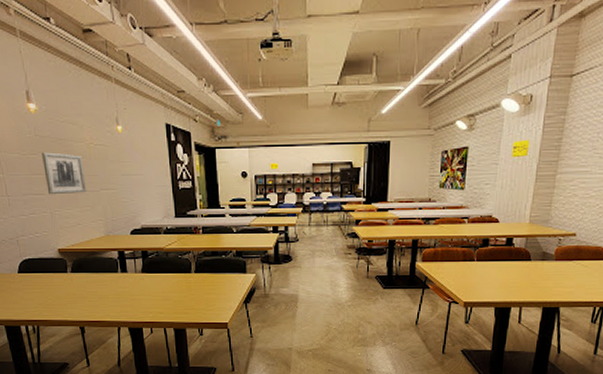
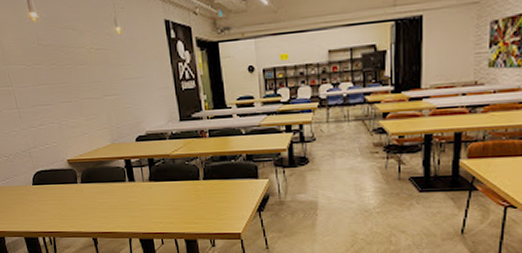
wall art: present [42,152,86,195] -> none [46,61,90,105]

